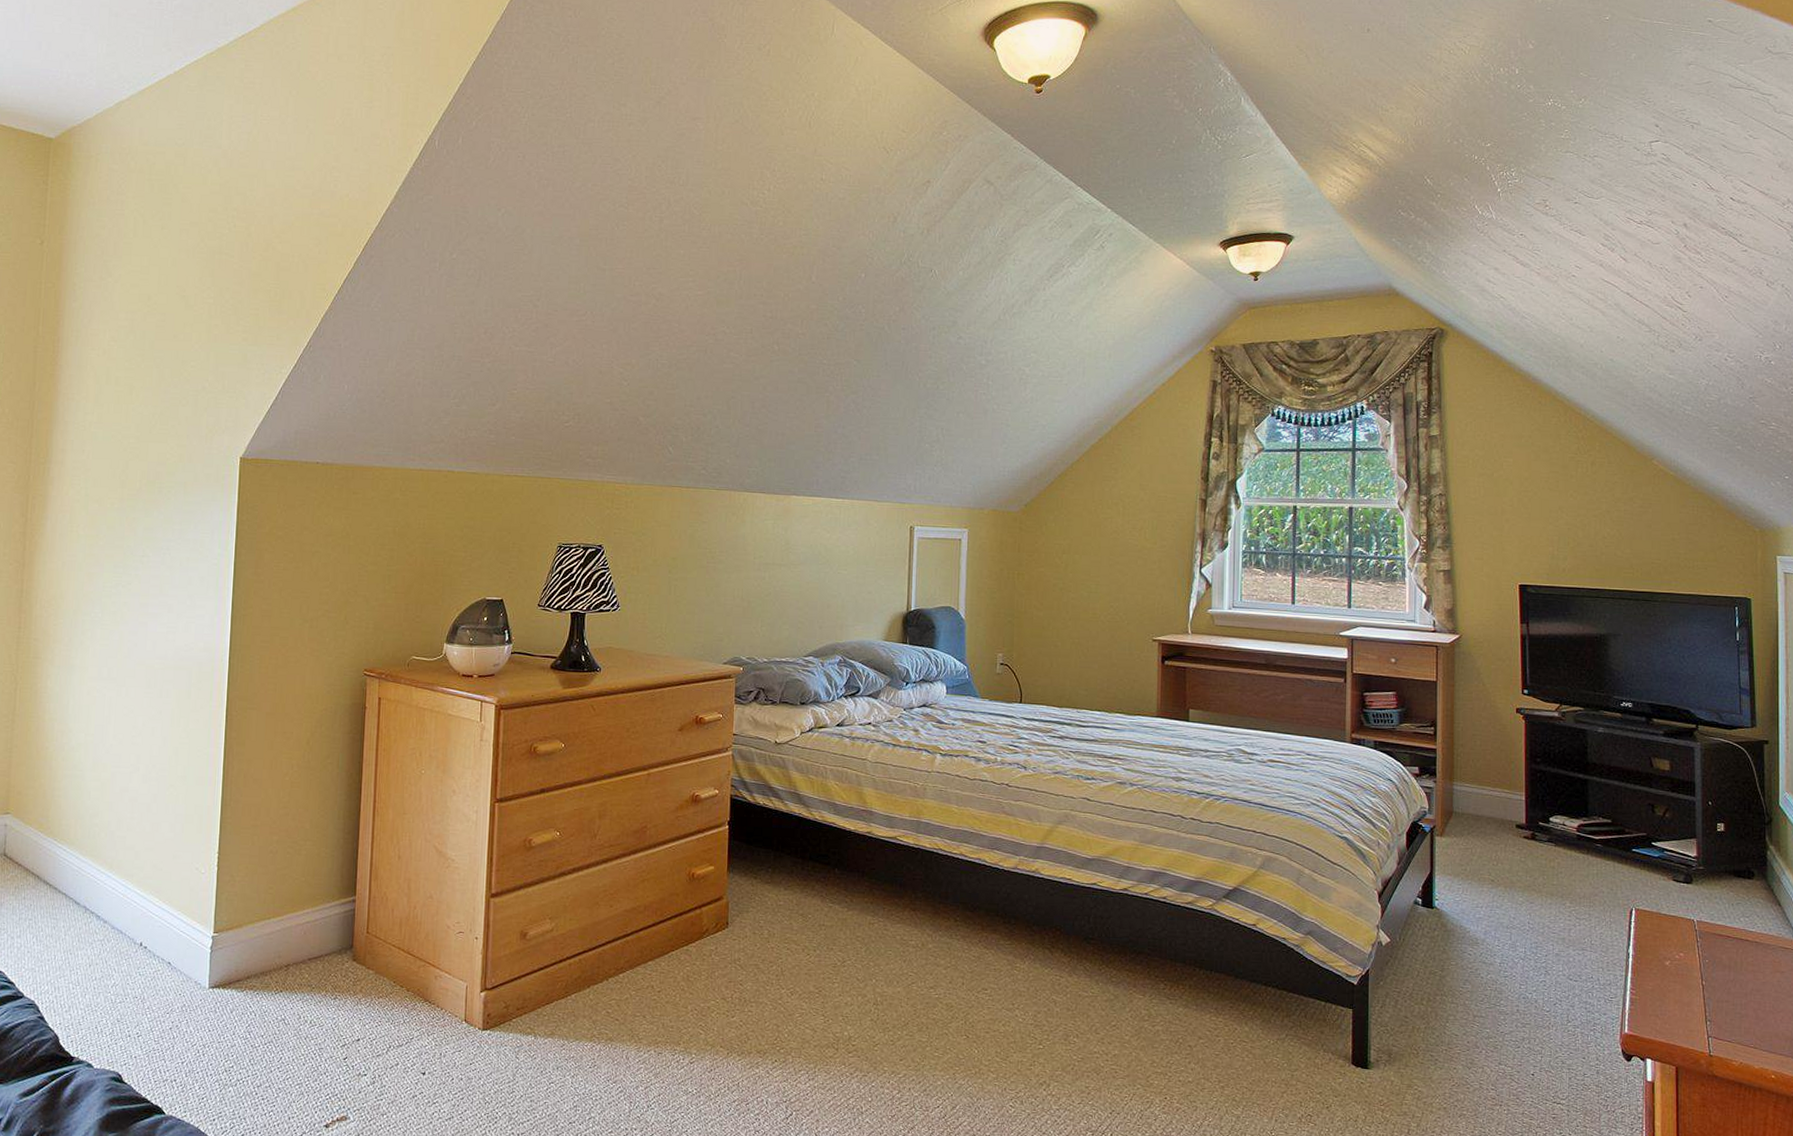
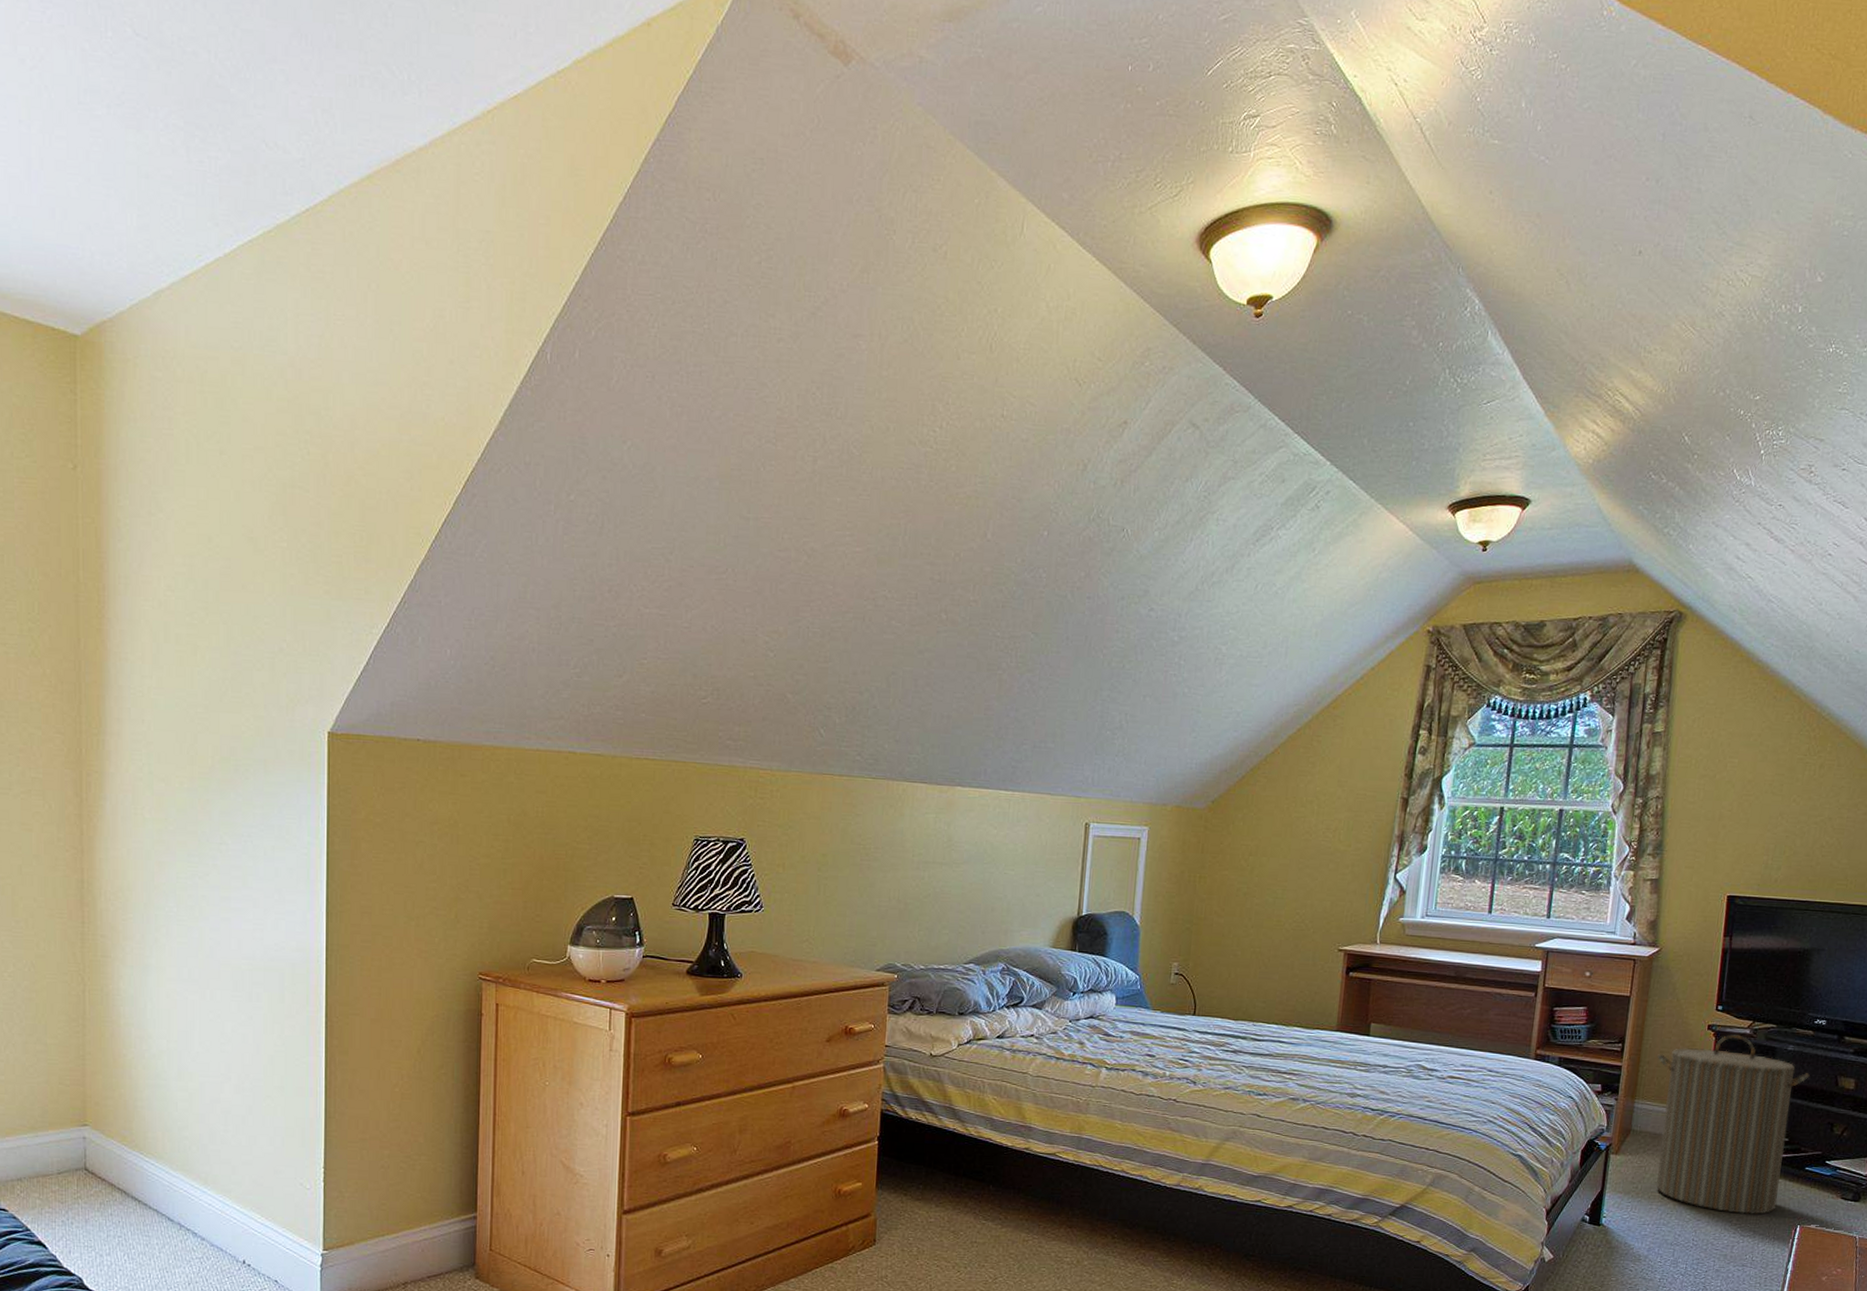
laundry hamper: none [1470,717,1623,898] -> present [1656,1034,1810,1215]

